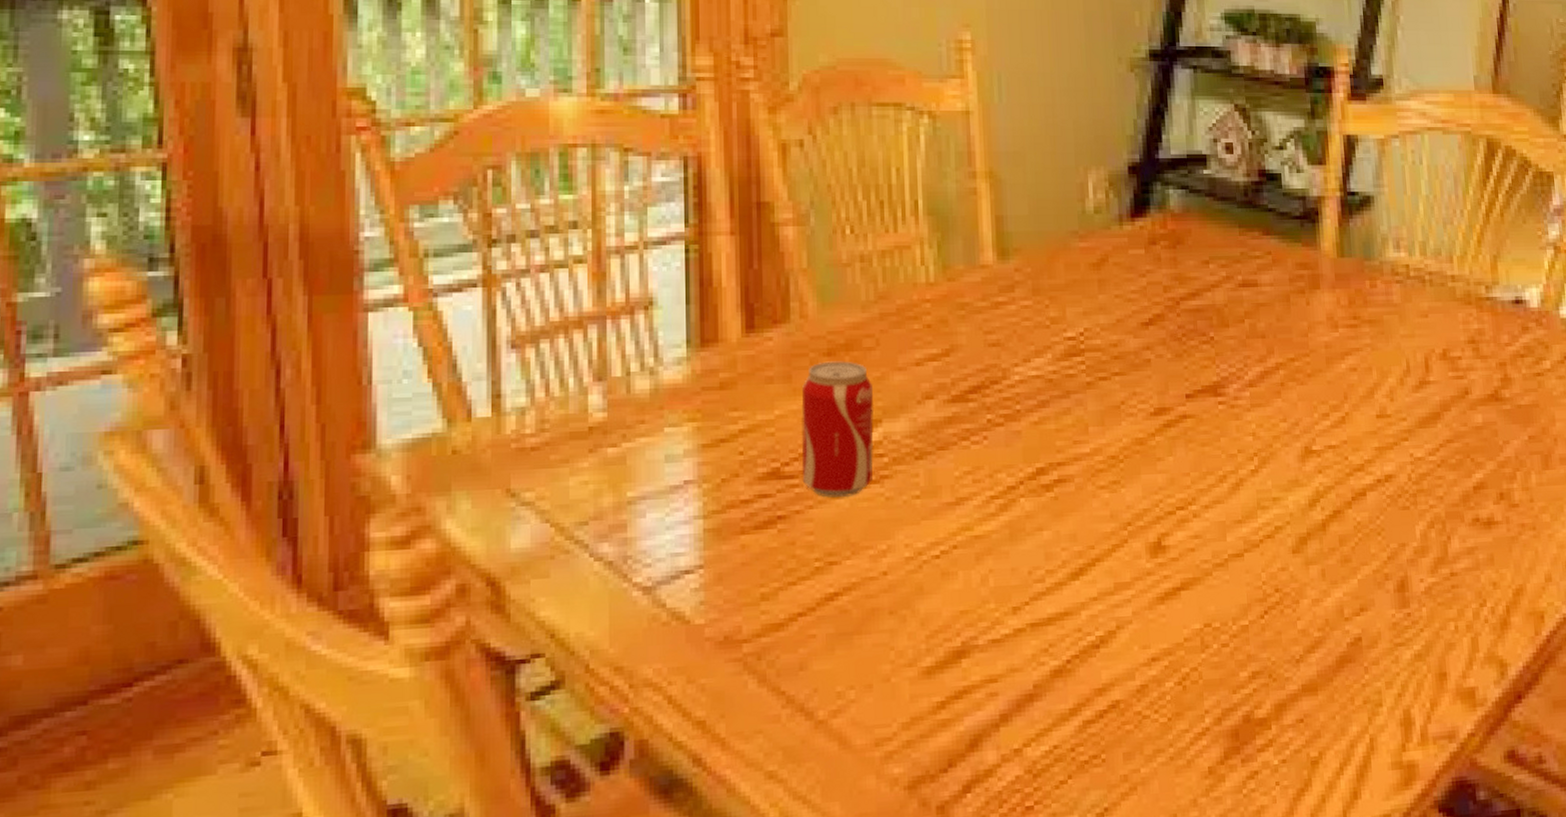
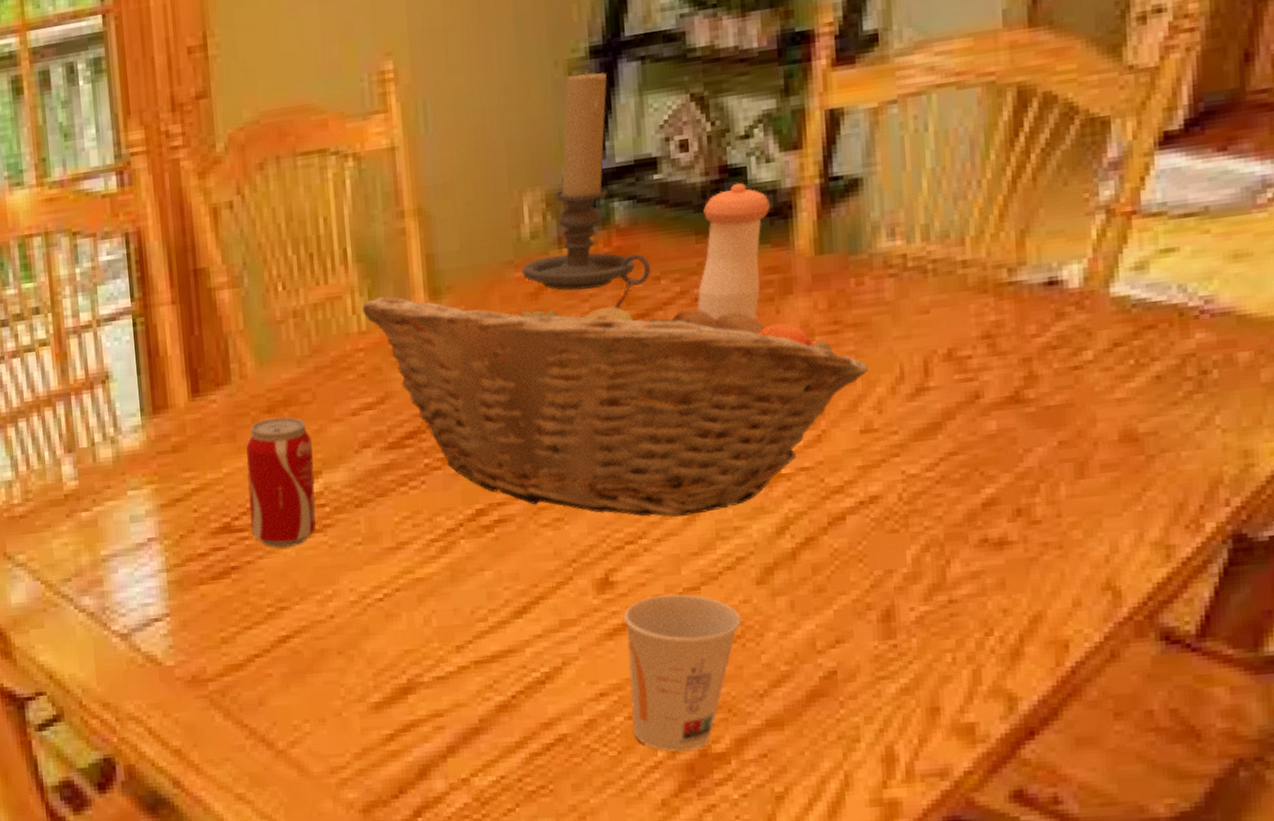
fruit basket: none [931,251,1382,486] -> present [362,282,868,518]
candle holder: none [1085,69,1201,266] -> present [521,70,652,291]
cup: none [1175,560,1280,718] -> present [624,594,742,752]
pepper shaker: none [1240,186,1301,312] -> present [697,182,770,323]

